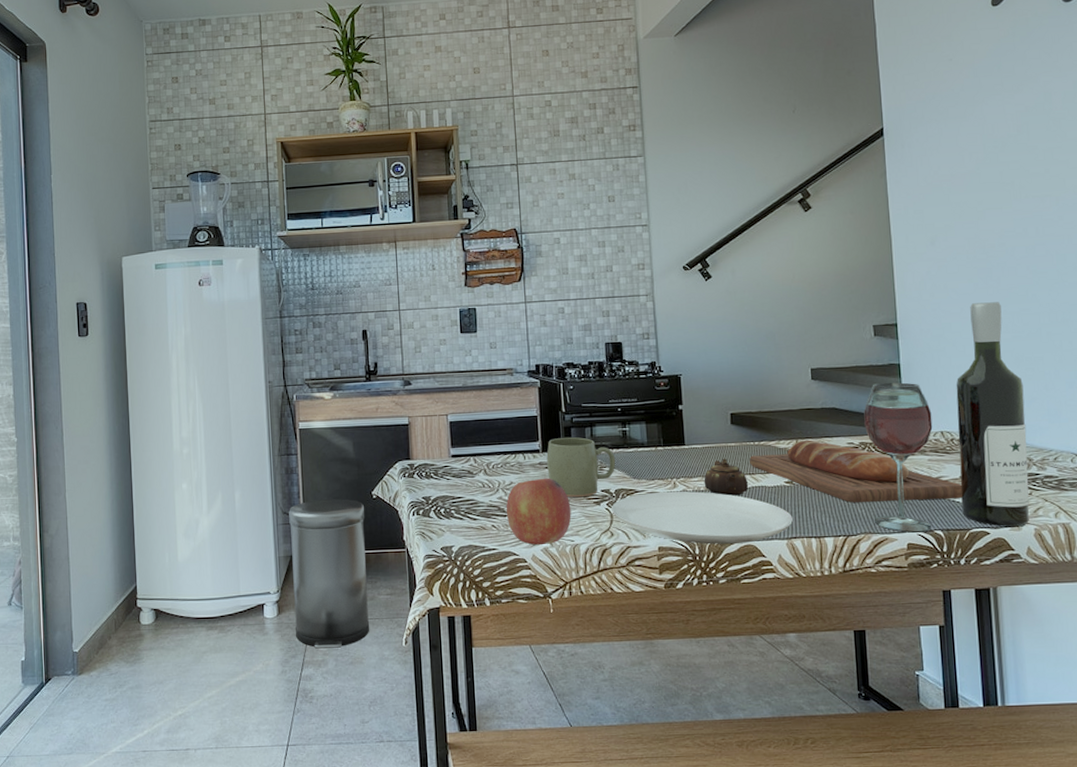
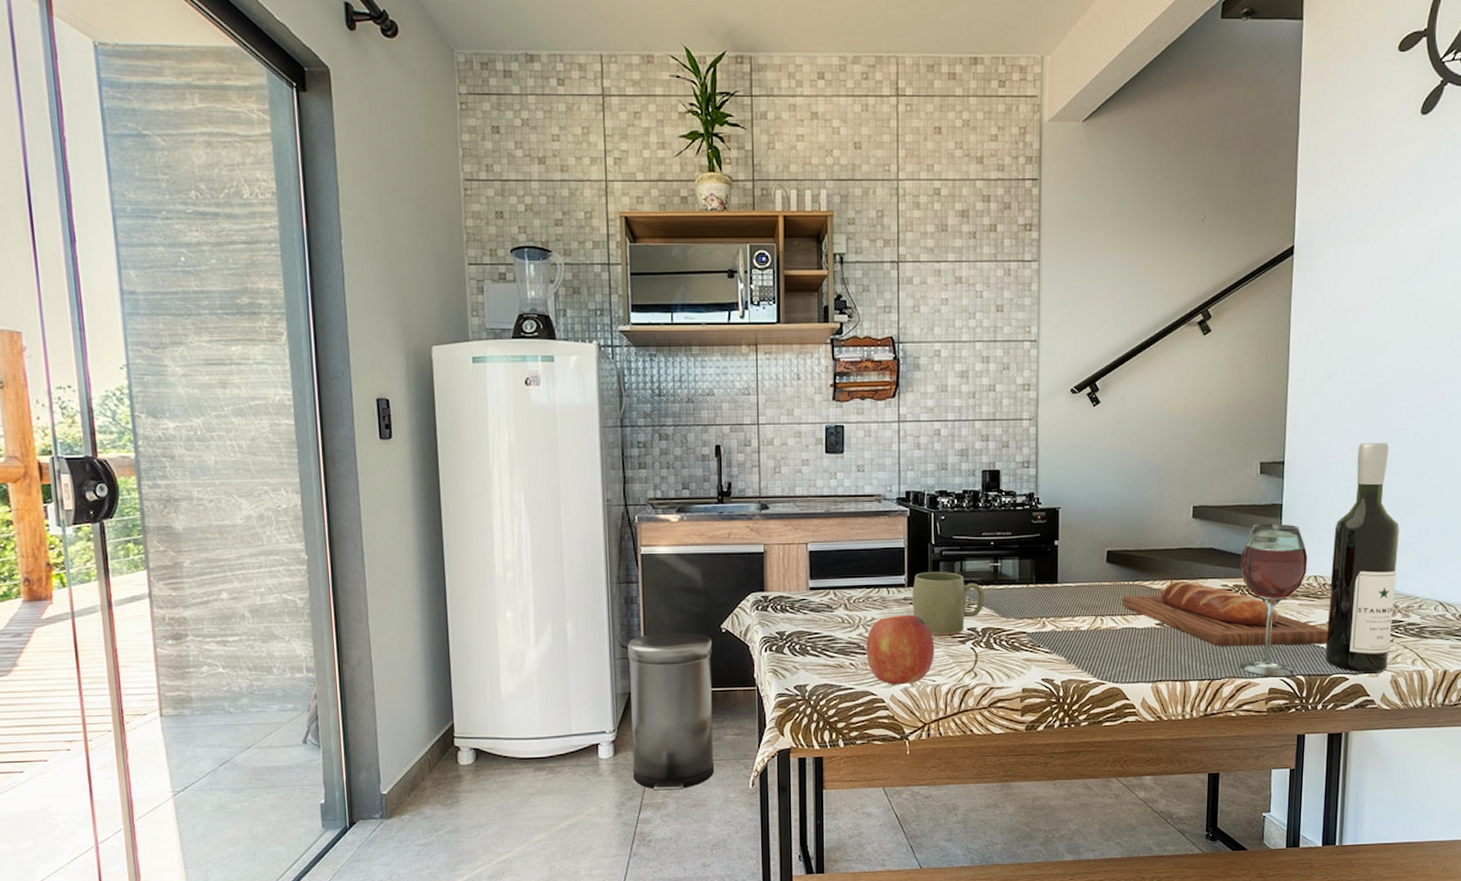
plate: present [611,491,793,544] -> none [977,631,1160,687]
teapot: present [704,458,748,496] -> none [1074,597,1118,637]

